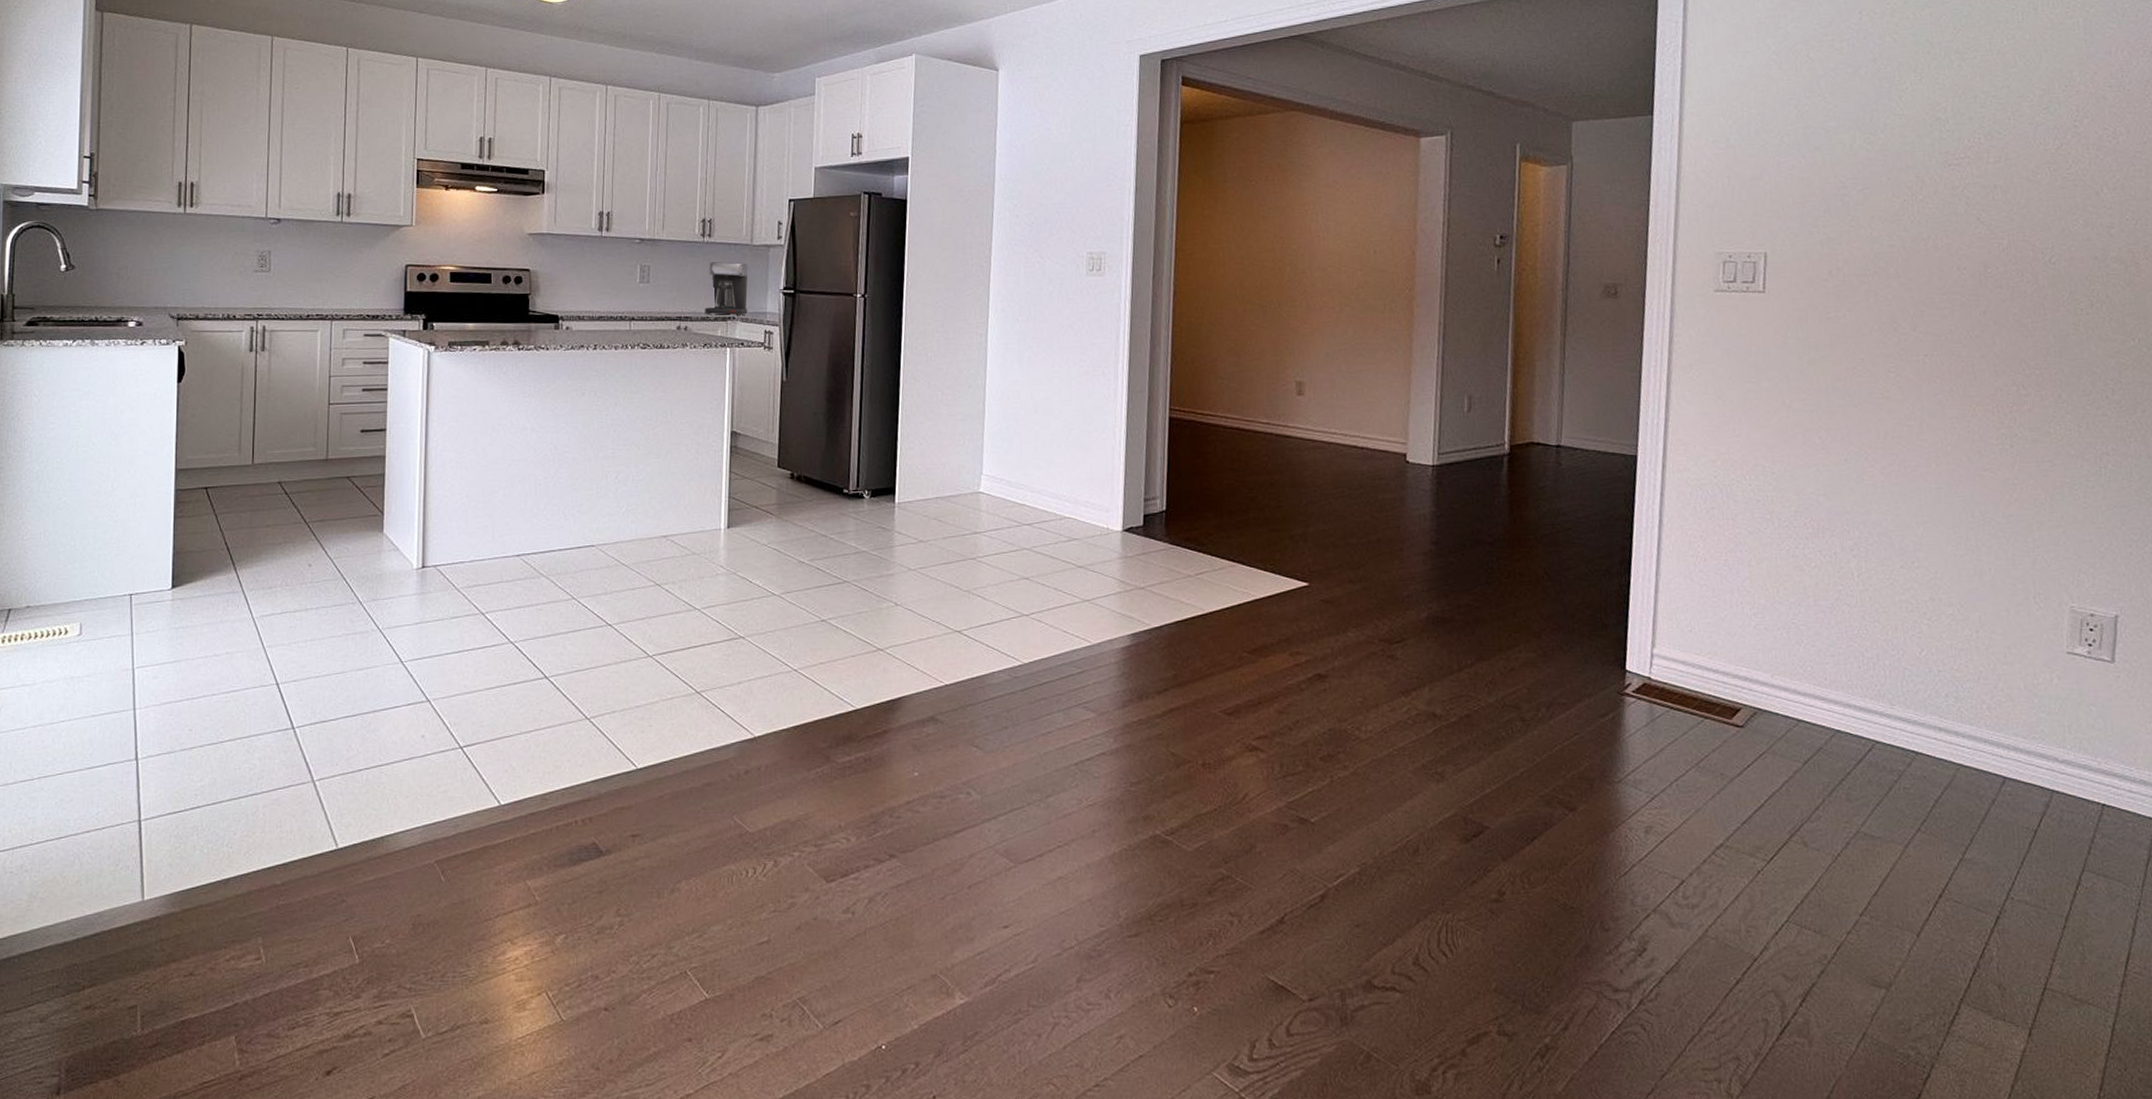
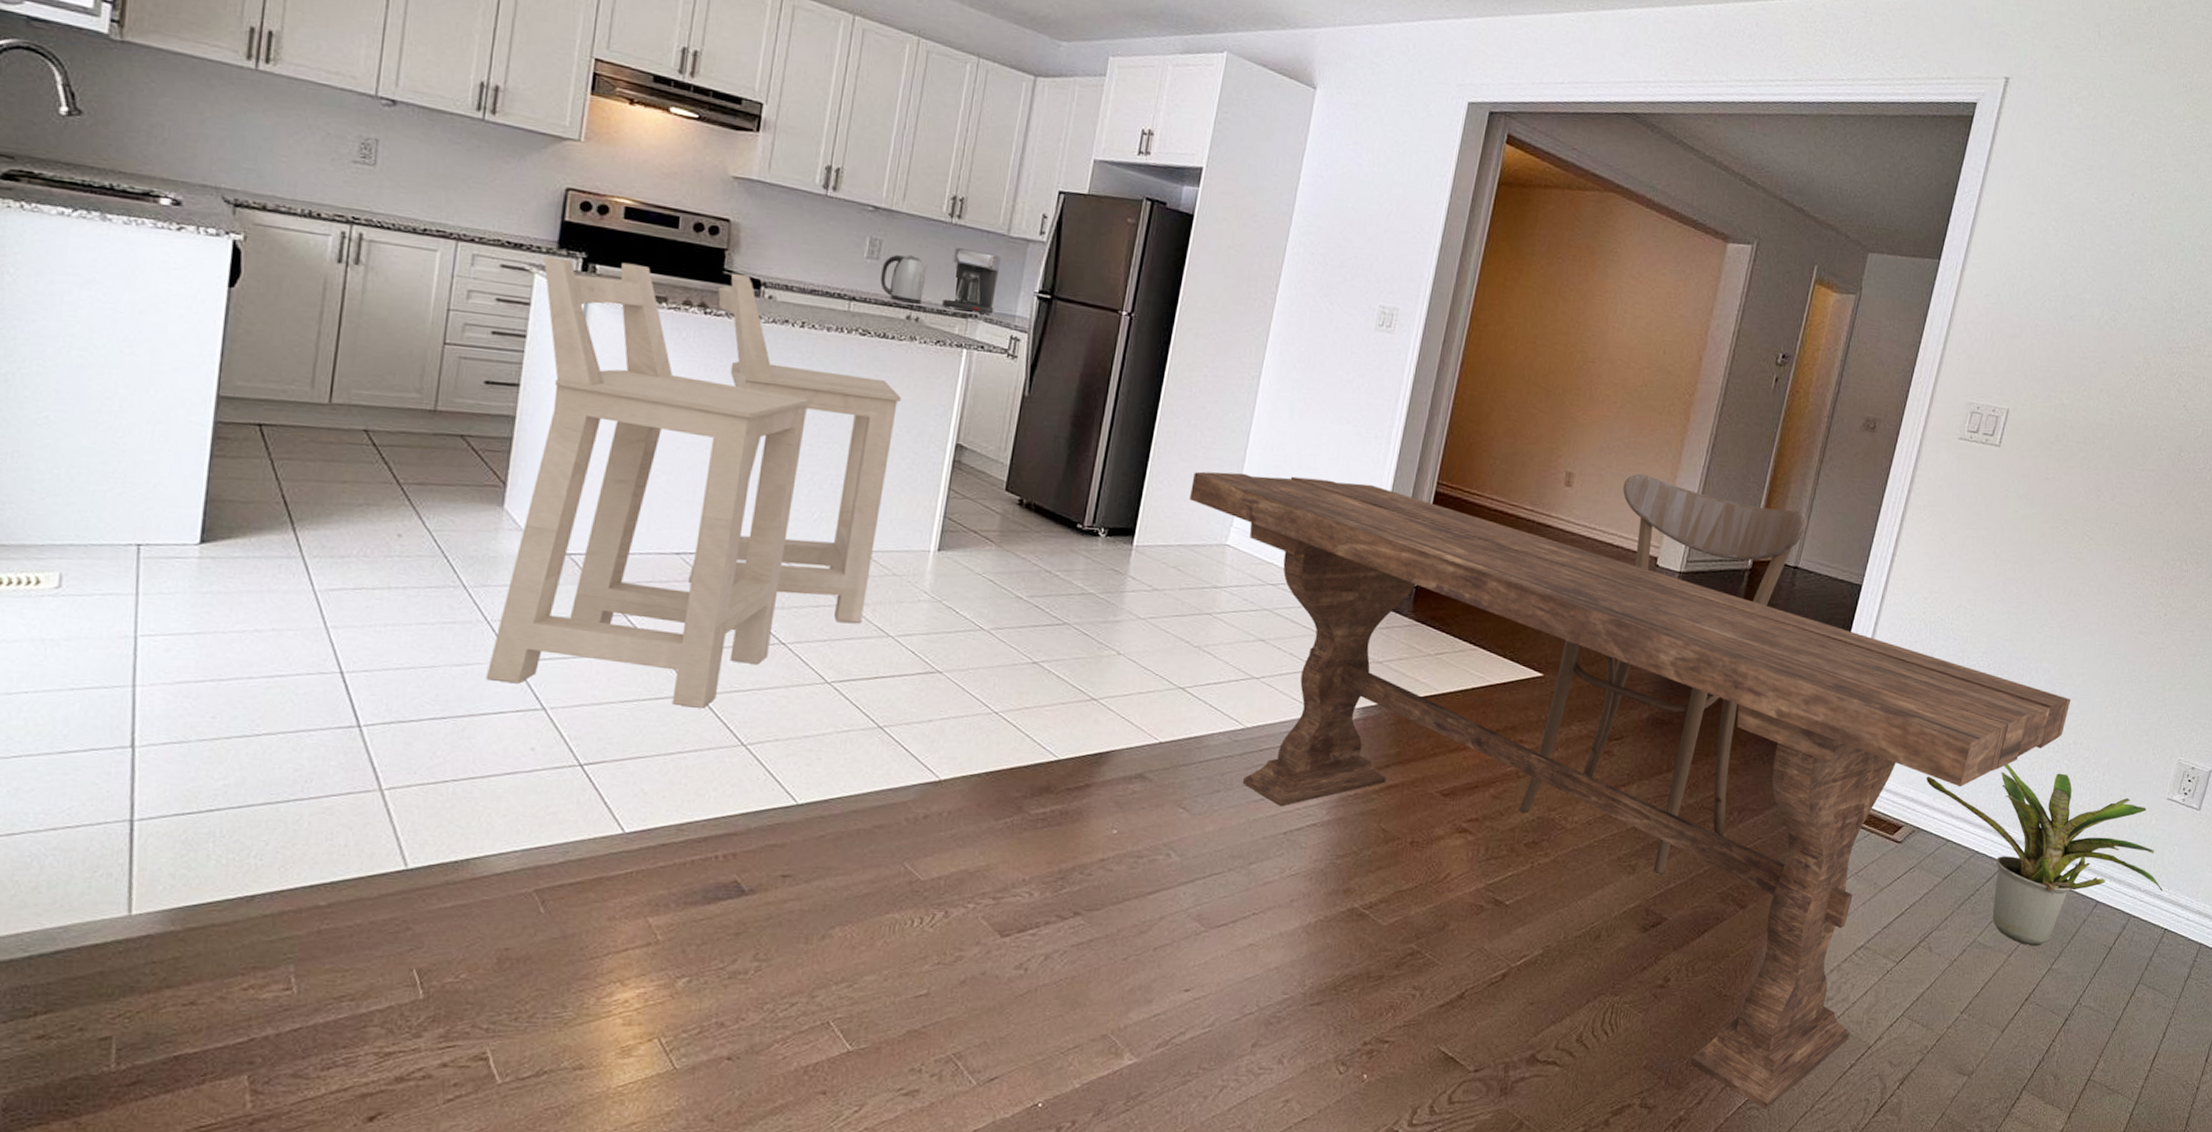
bar stool: none [382,312,681,689] -> present [485,256,901,708]
kettle: none [652,275,689,316] -> present [880,255,928,304]
dining table: none [939,419,1916,1034] -> present [1190,471,2071,1110]
dining chair: none [1307,373,1562,779] -> present [1518,473,1808,874]
potted plant: none [1758,629,2088,834] -> present [1926,763,2163,946]

